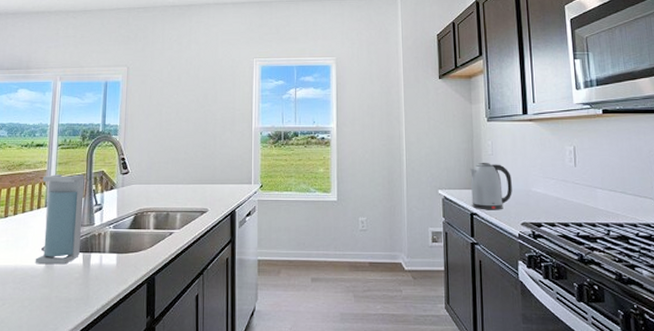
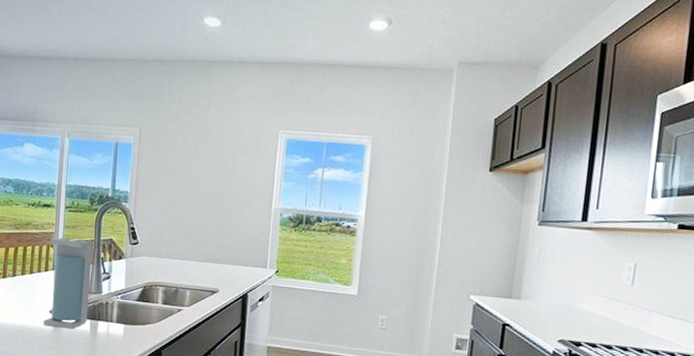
kettle: present [470,162,512,210] -> none [506,270,556,324]

